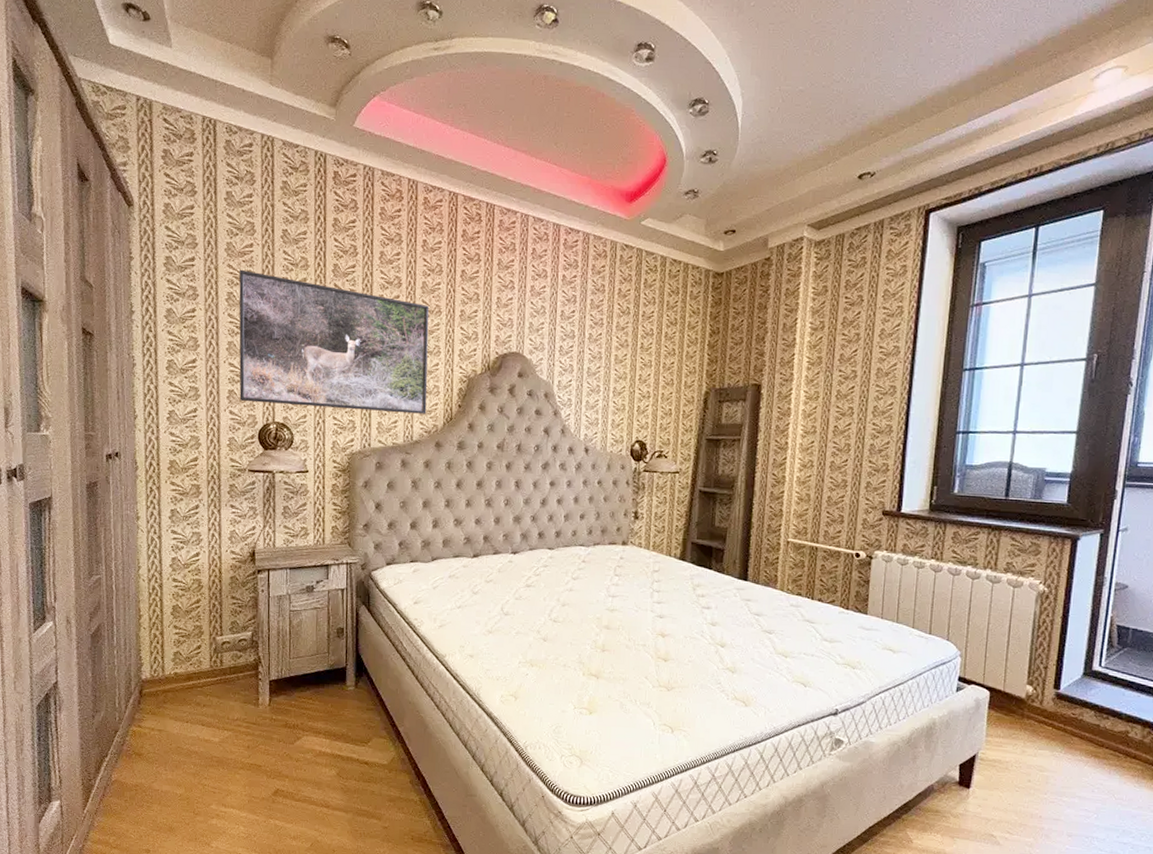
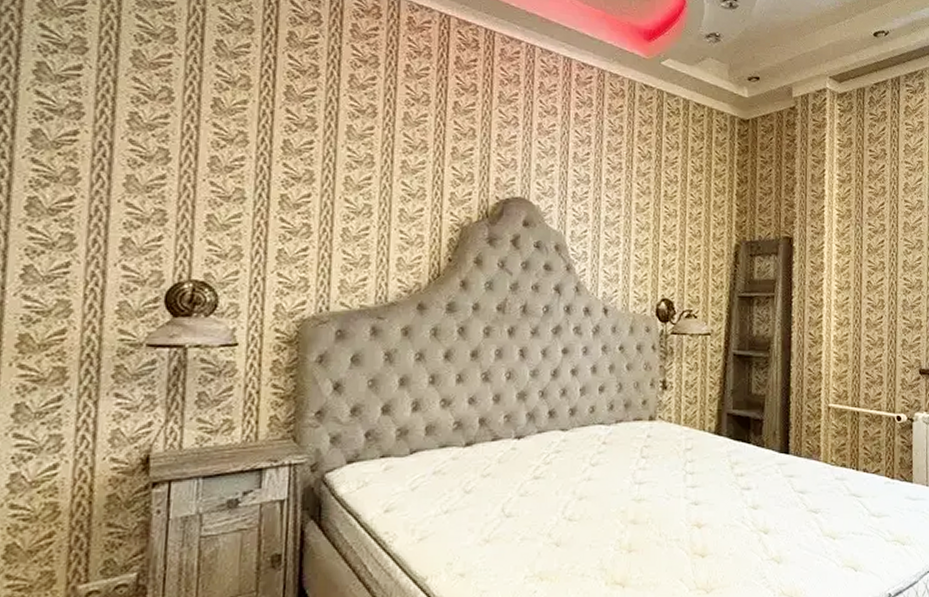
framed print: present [239,269,429,414] -> none [138,84,412,270]

